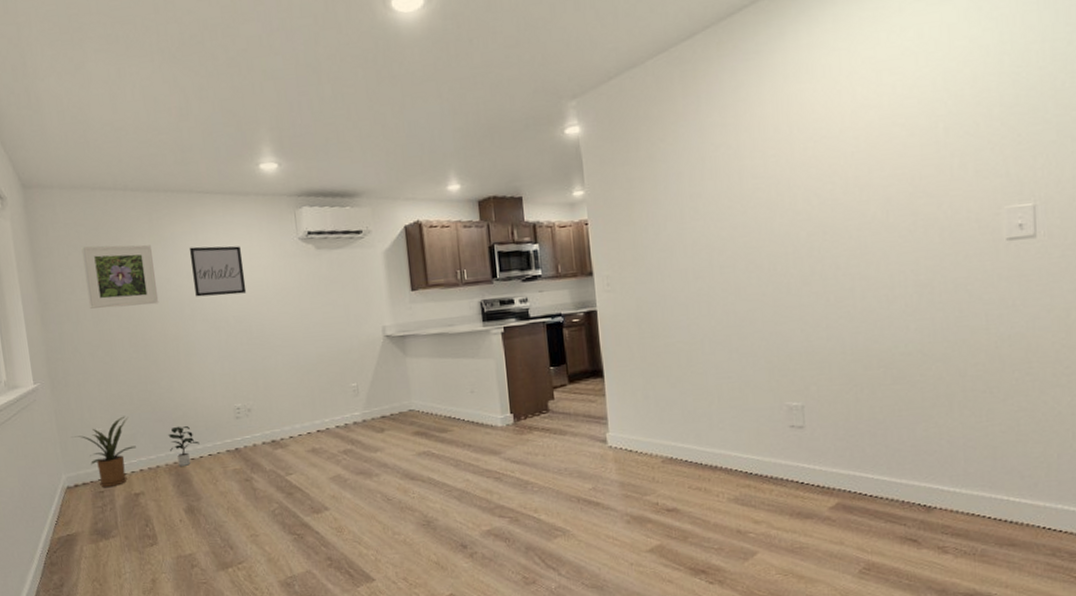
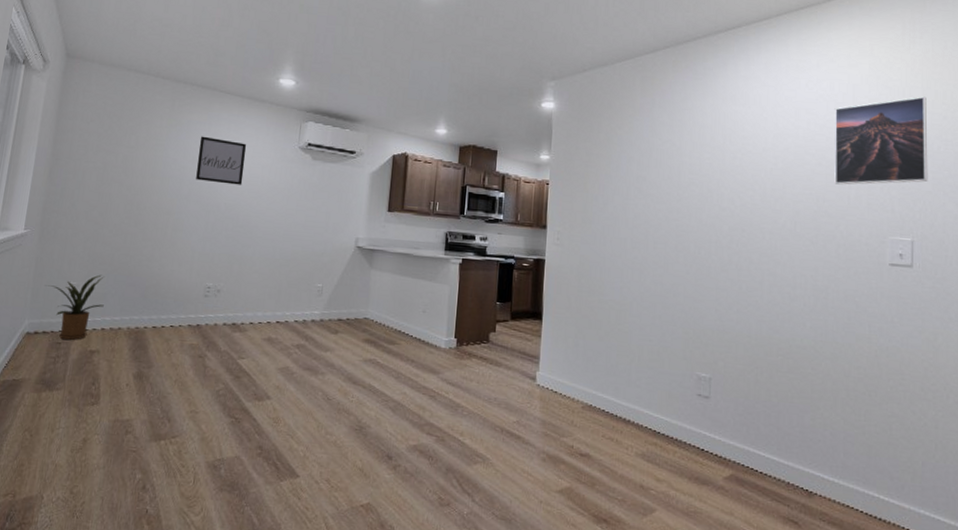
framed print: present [81,244,159,309] -> none [96,116,167,180]
potted plant: present [168,426,200,466] -> none [135,293,165,333]
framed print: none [925,20,1051,156] -> present [834,96,928,185]

